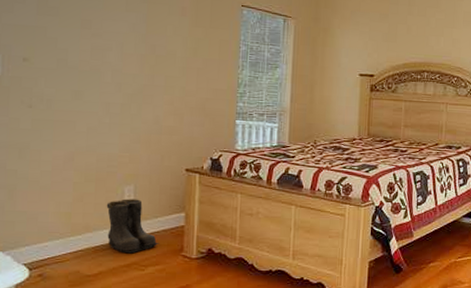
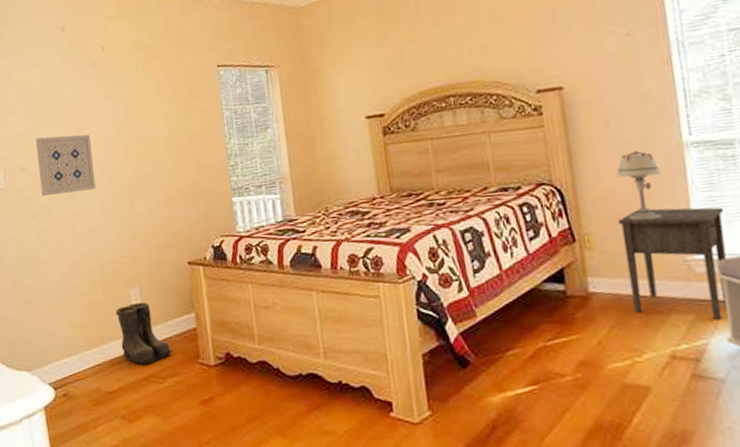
wall art: none [43,33,106,92] -> present [35,134,96,197]

